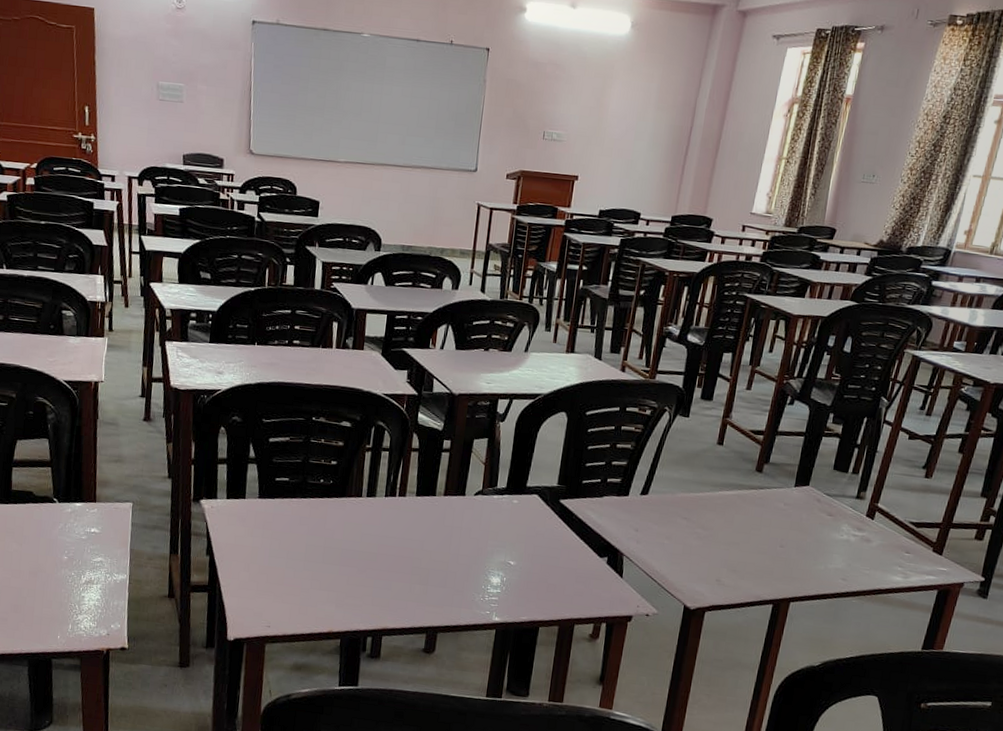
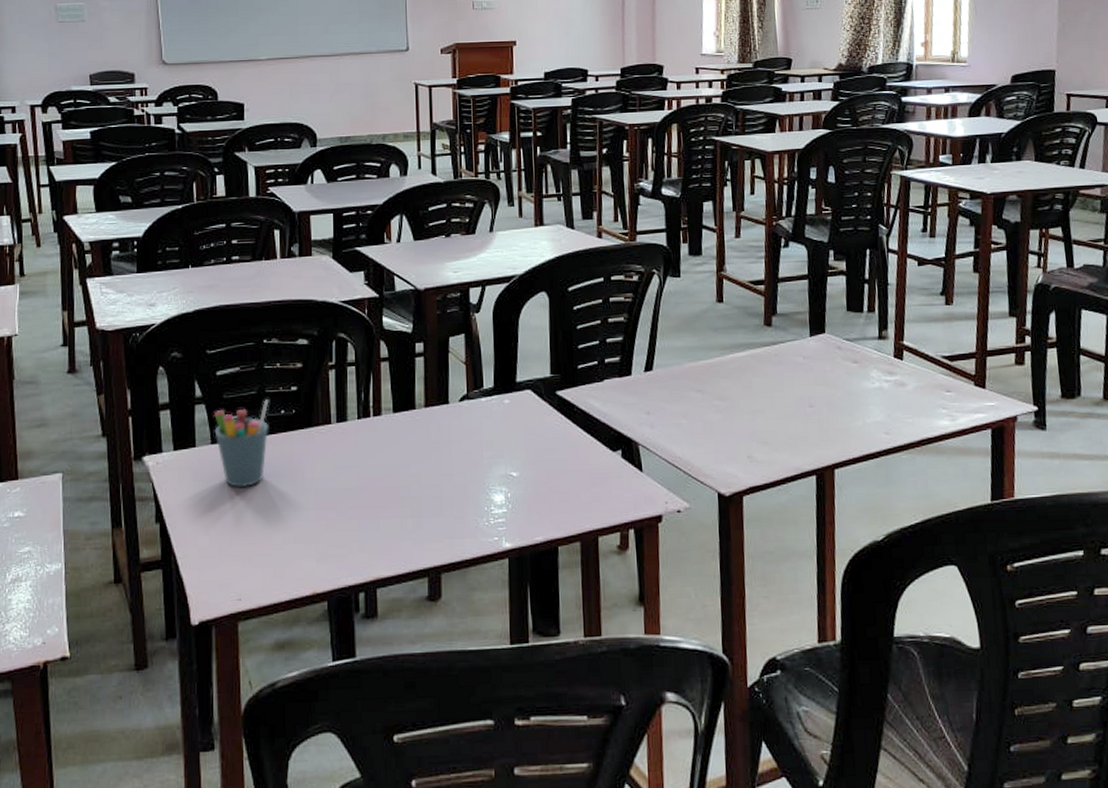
pen holder: none [262,468,312,538] -> present [213,400,269,487]

